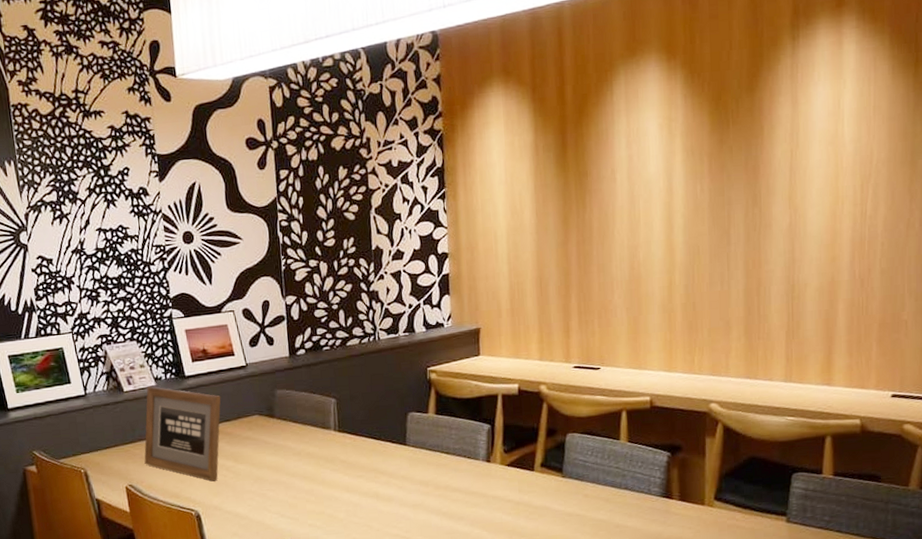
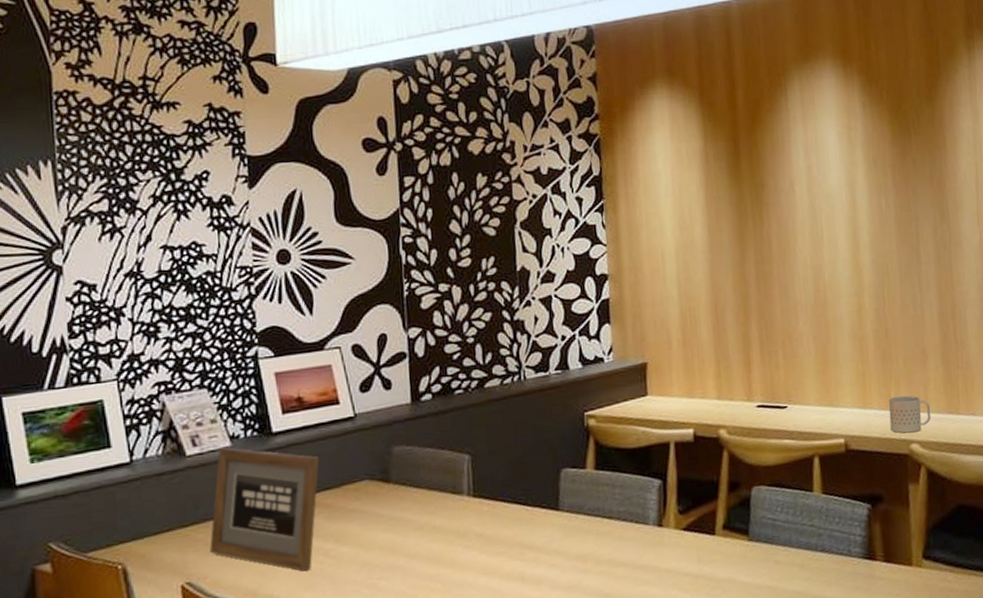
mug: none [692,361,731,394] -> present [888,395,931,434]

